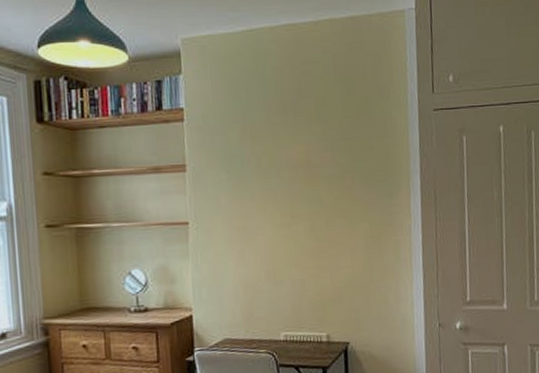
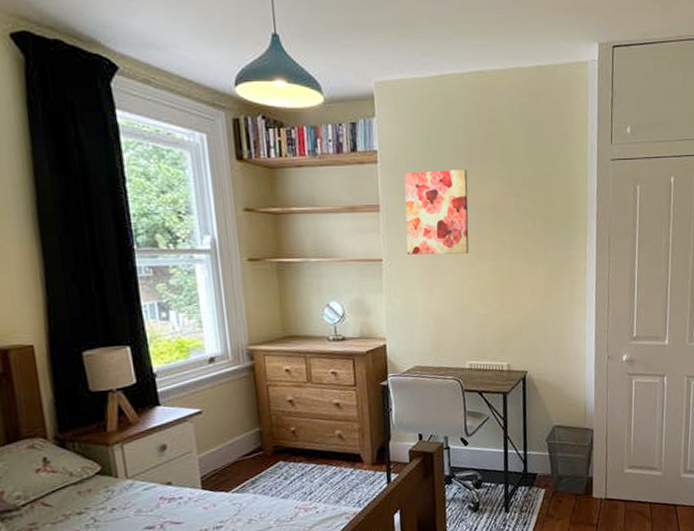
wall art: none [212,125,282,217] -> present [404,169,469,255]

